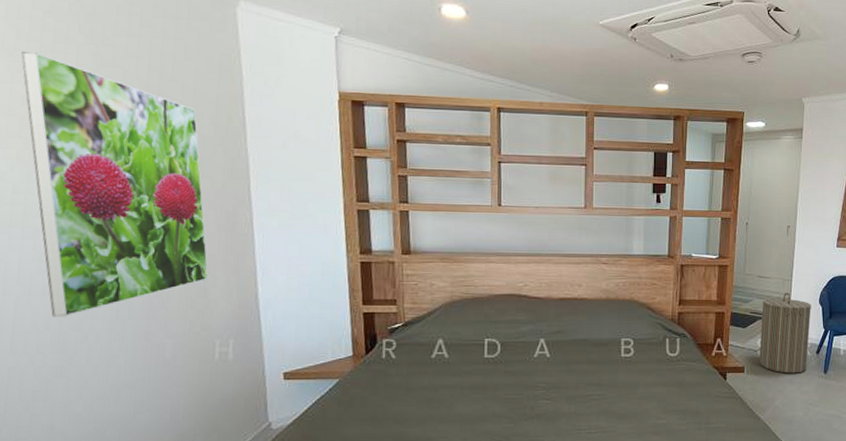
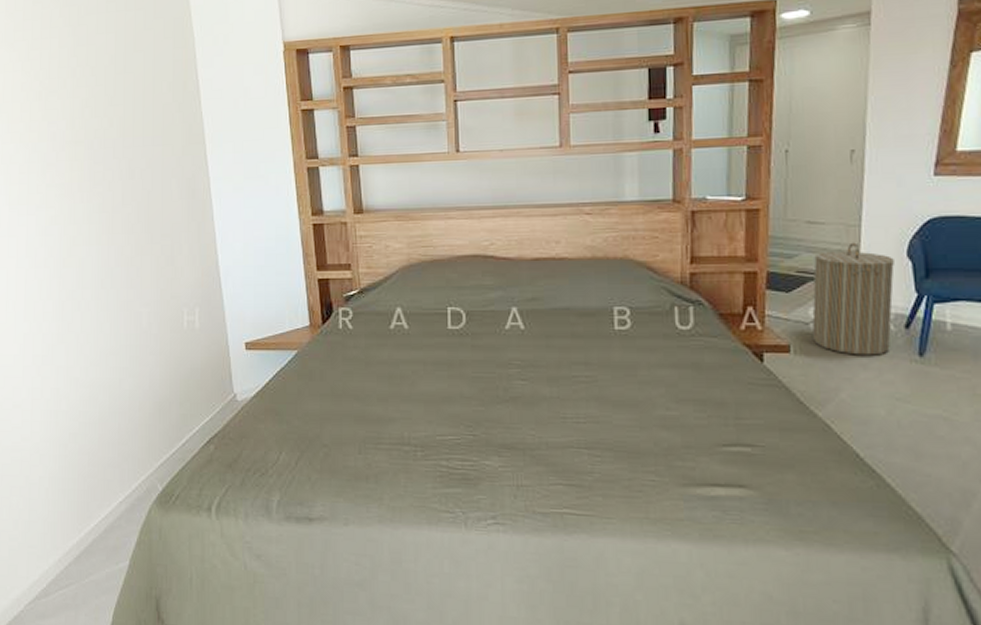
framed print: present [21,50,209,317] -> none [19,40,175,287]

